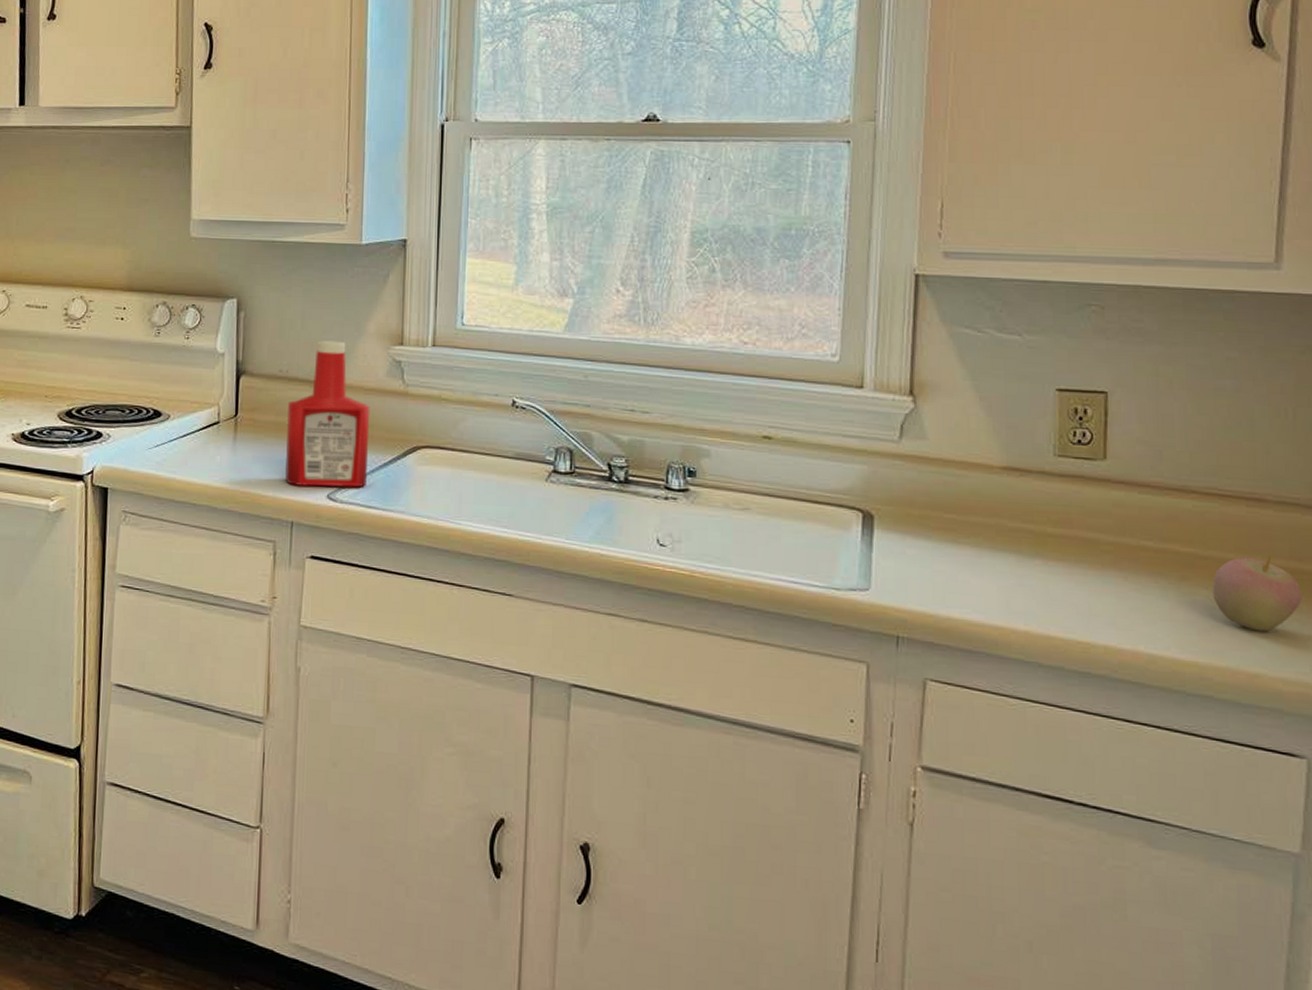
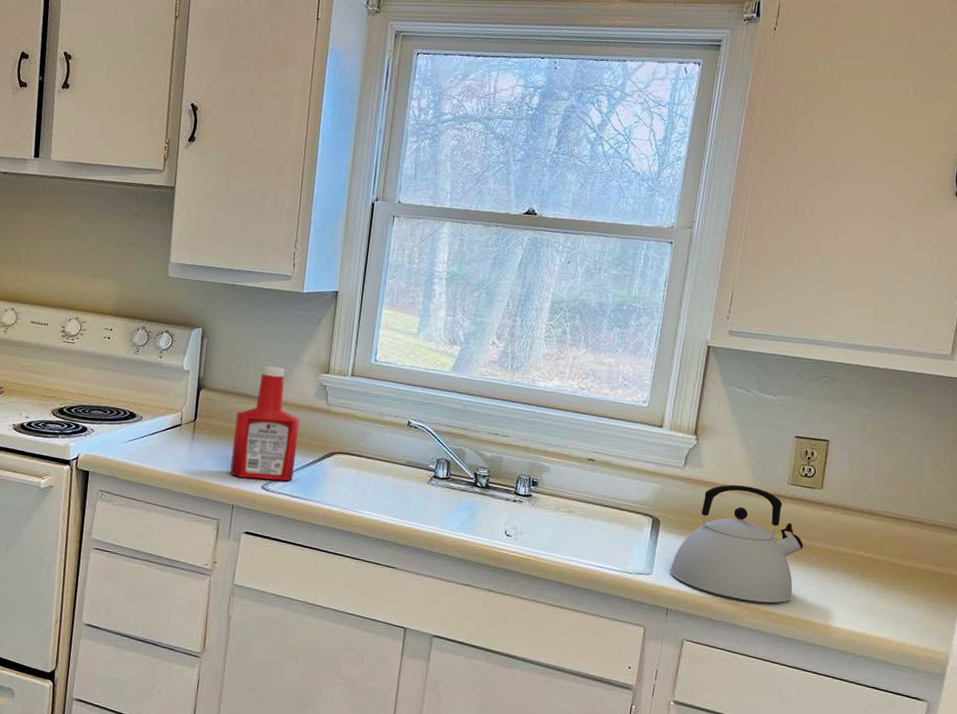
kettle: none [894,460,1089,624] -> present [669,484,804,603]
apple: present [1212,555,1302,632] -> none [881,561,939,614]

